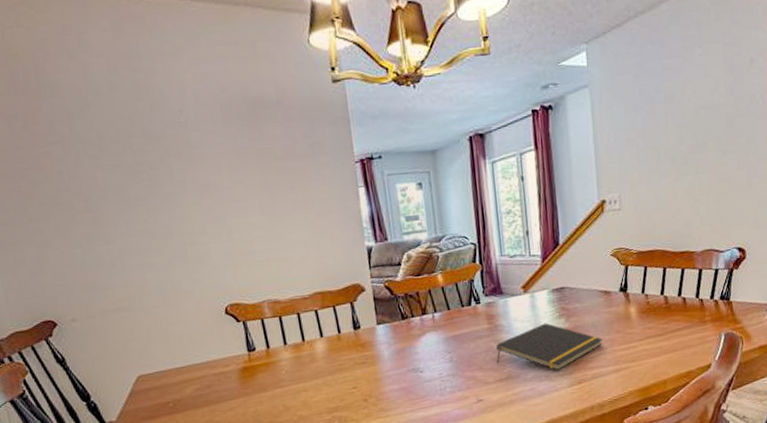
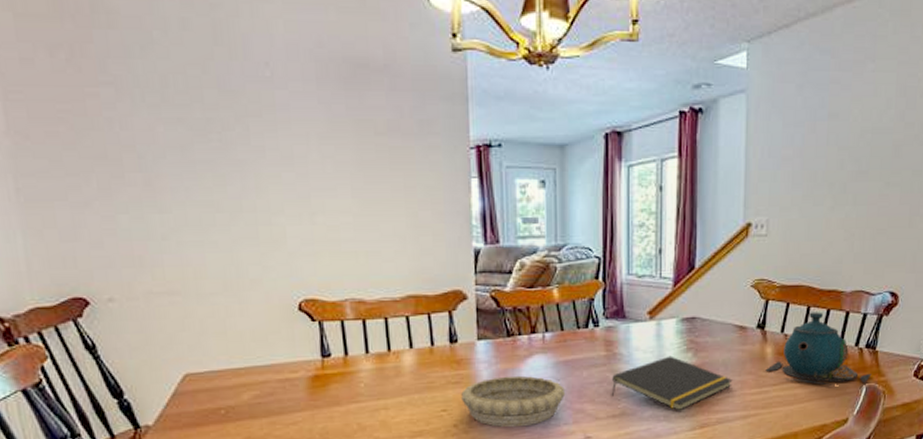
decorative bowl: none [367,351,458,398] -> present [461,375,566,428]
teapot: none [630,271,728,337] -> present [764,312,872,387]

